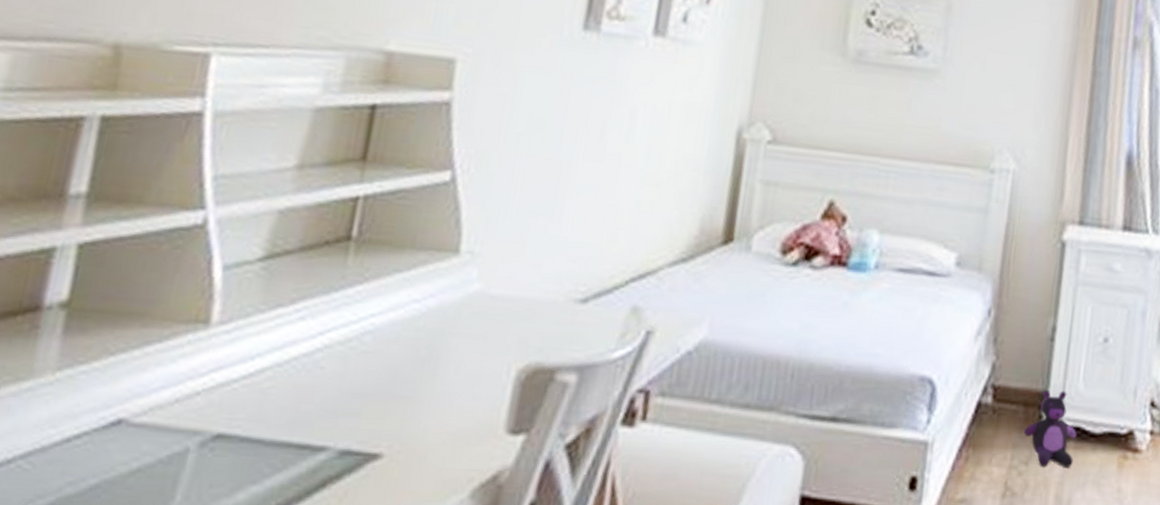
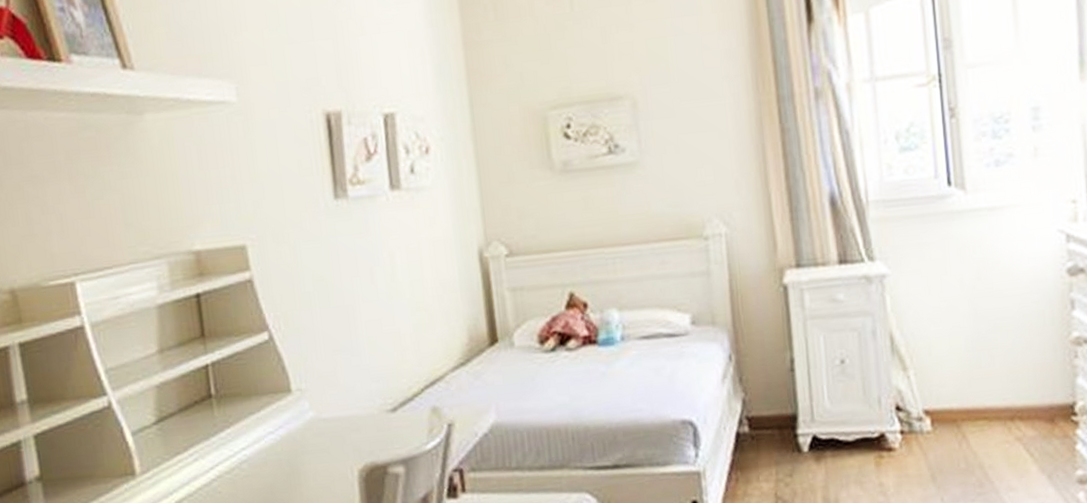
stuffed animal: present [1023,389,1077,467] -> none [782,410,833,476]

